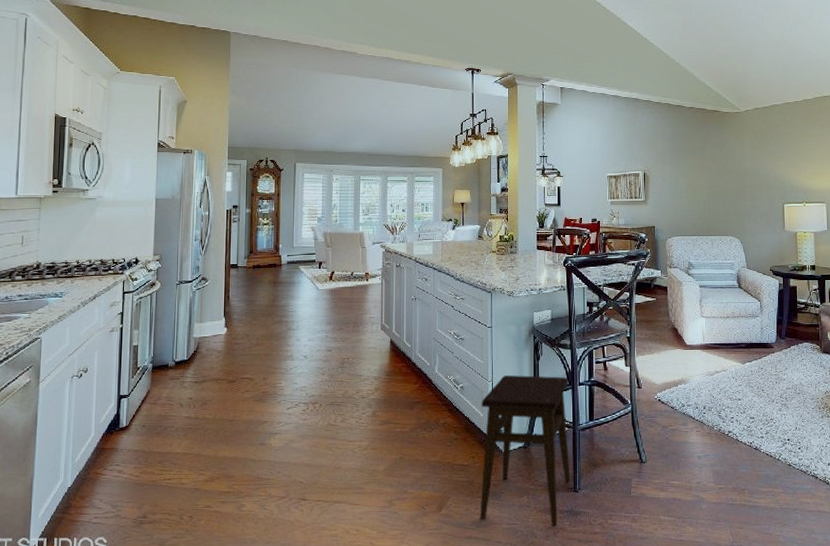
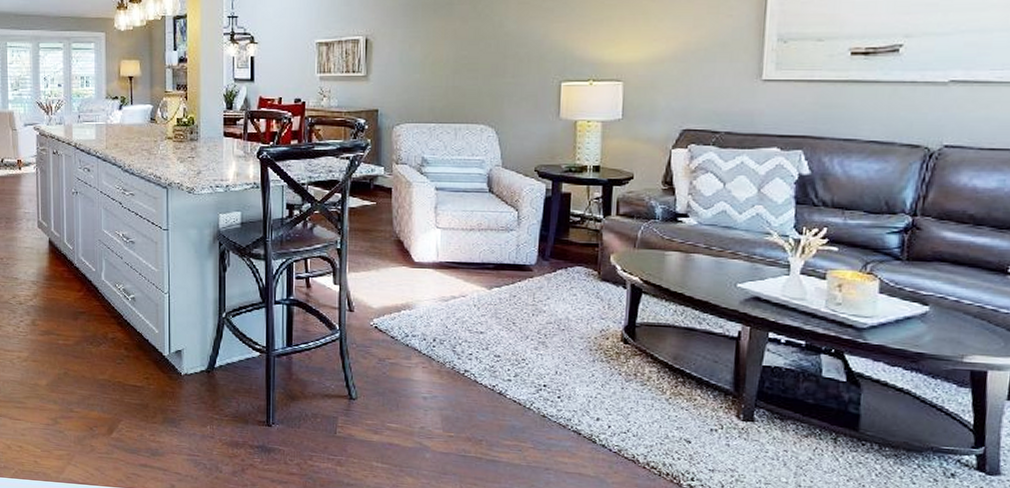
stool: present [480,375,571,525] -> none [155,287,263,461]

